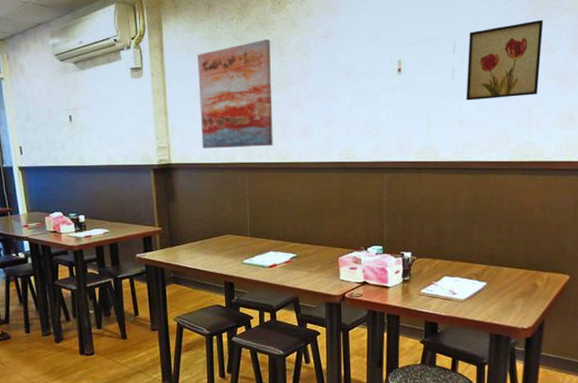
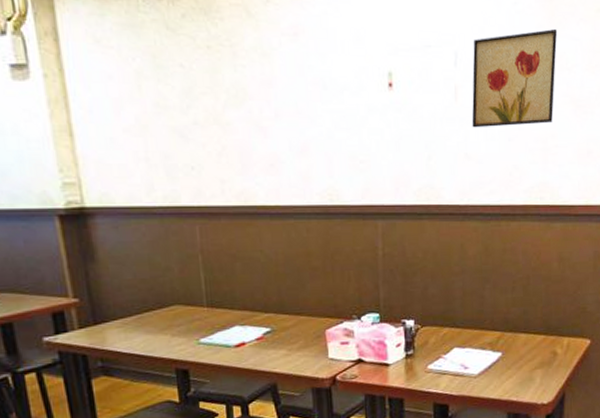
wall art: present [197,38,273,149] -> none [111,31,230,186]

